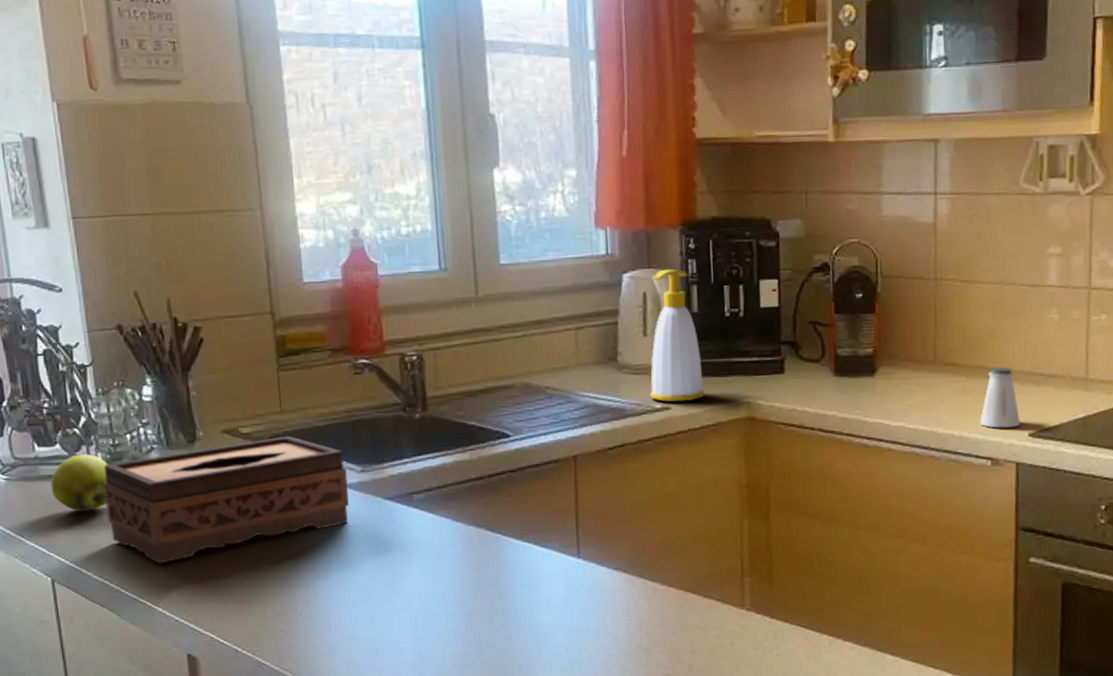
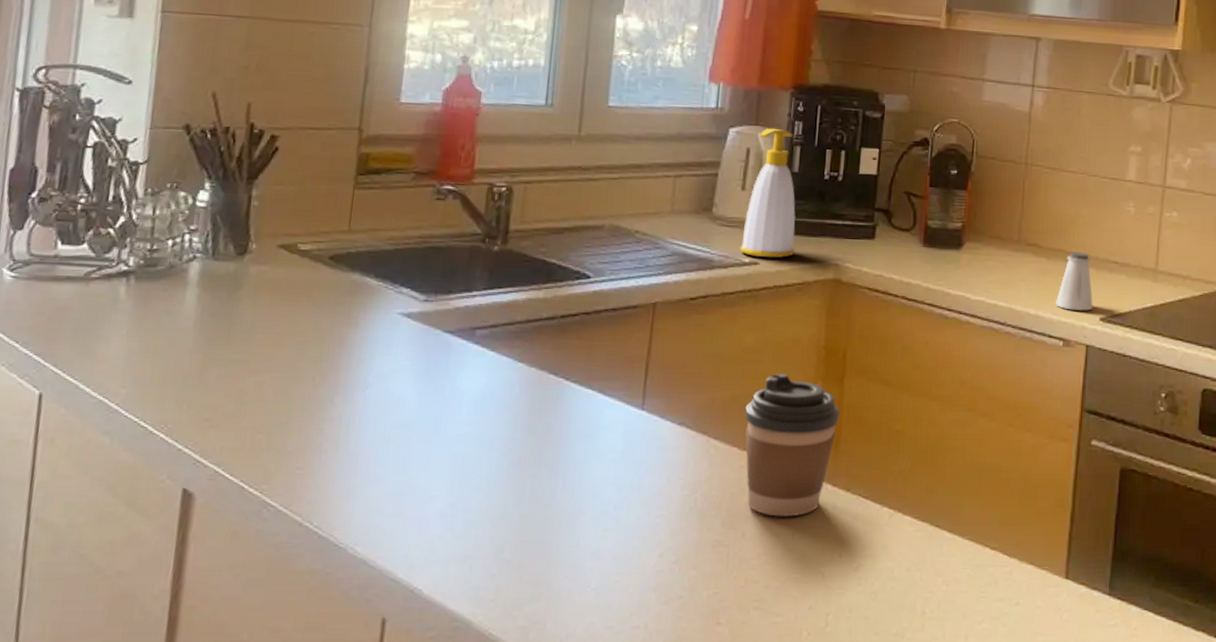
apple: present [50,454,108,512] -> none [65,257,139,320]
tissue box: present [104,435,349,564] -> none [123,256,409,384]
coffee cup: none [676,513,770,649] -> present [744,373,841,517]

